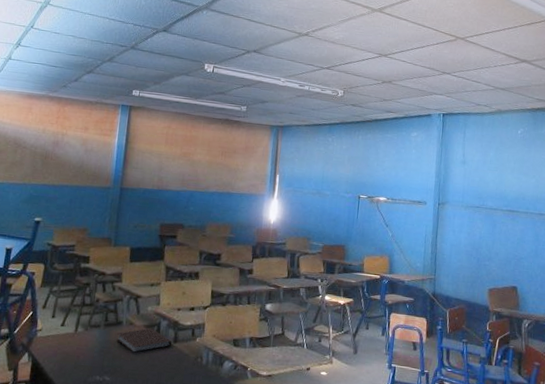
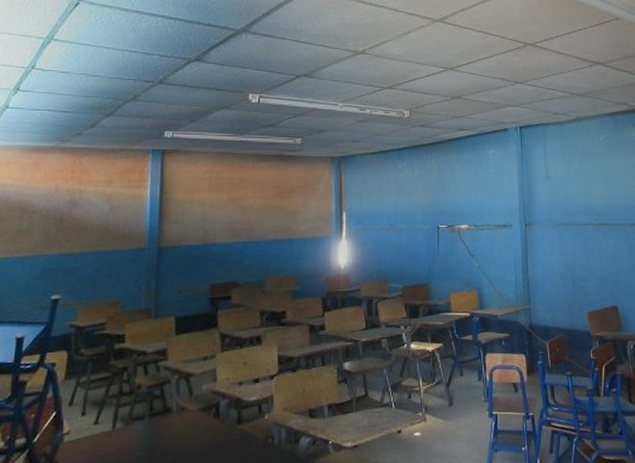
notebook: present [117,328,172,352] -> none [166,411,235,442]

